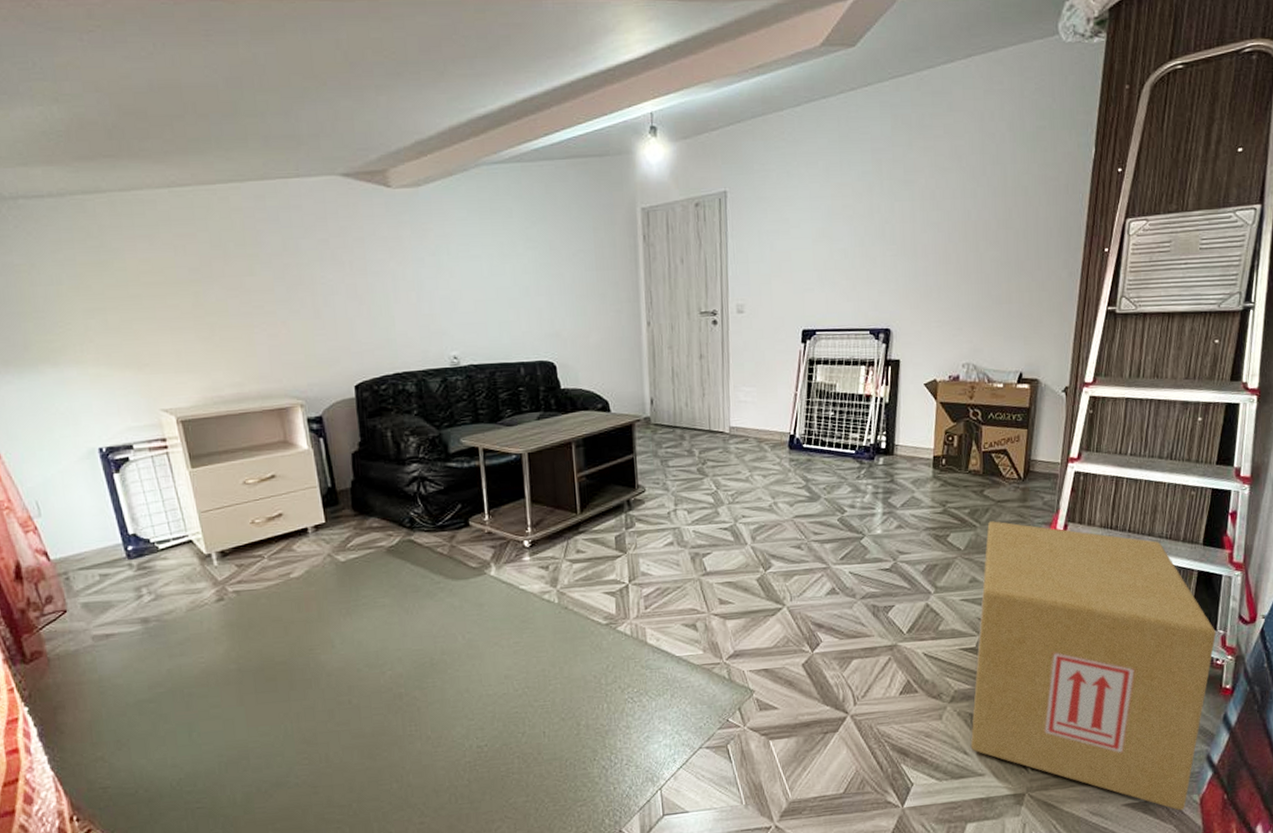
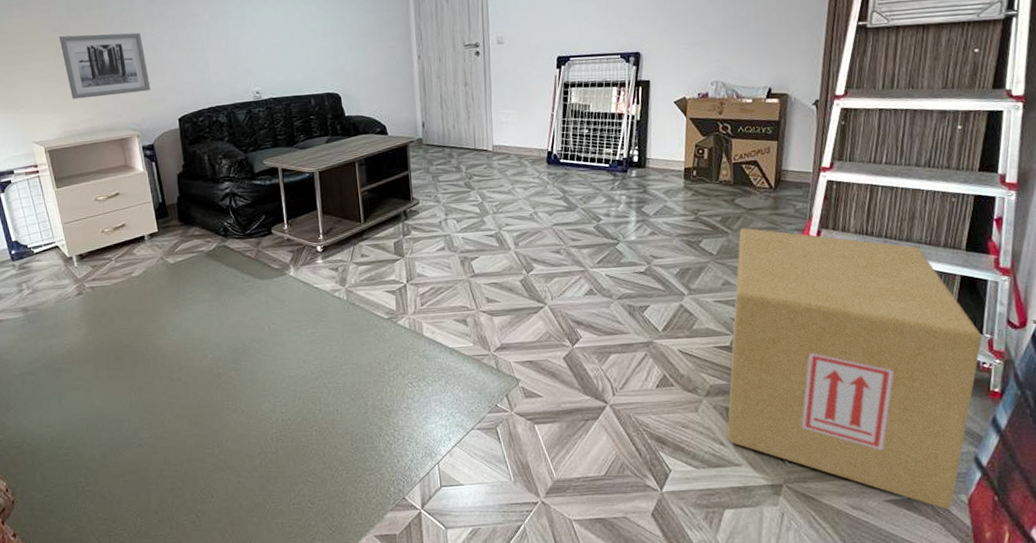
wall art: none [198,278,320,358] -> present [58,32,151,100]

